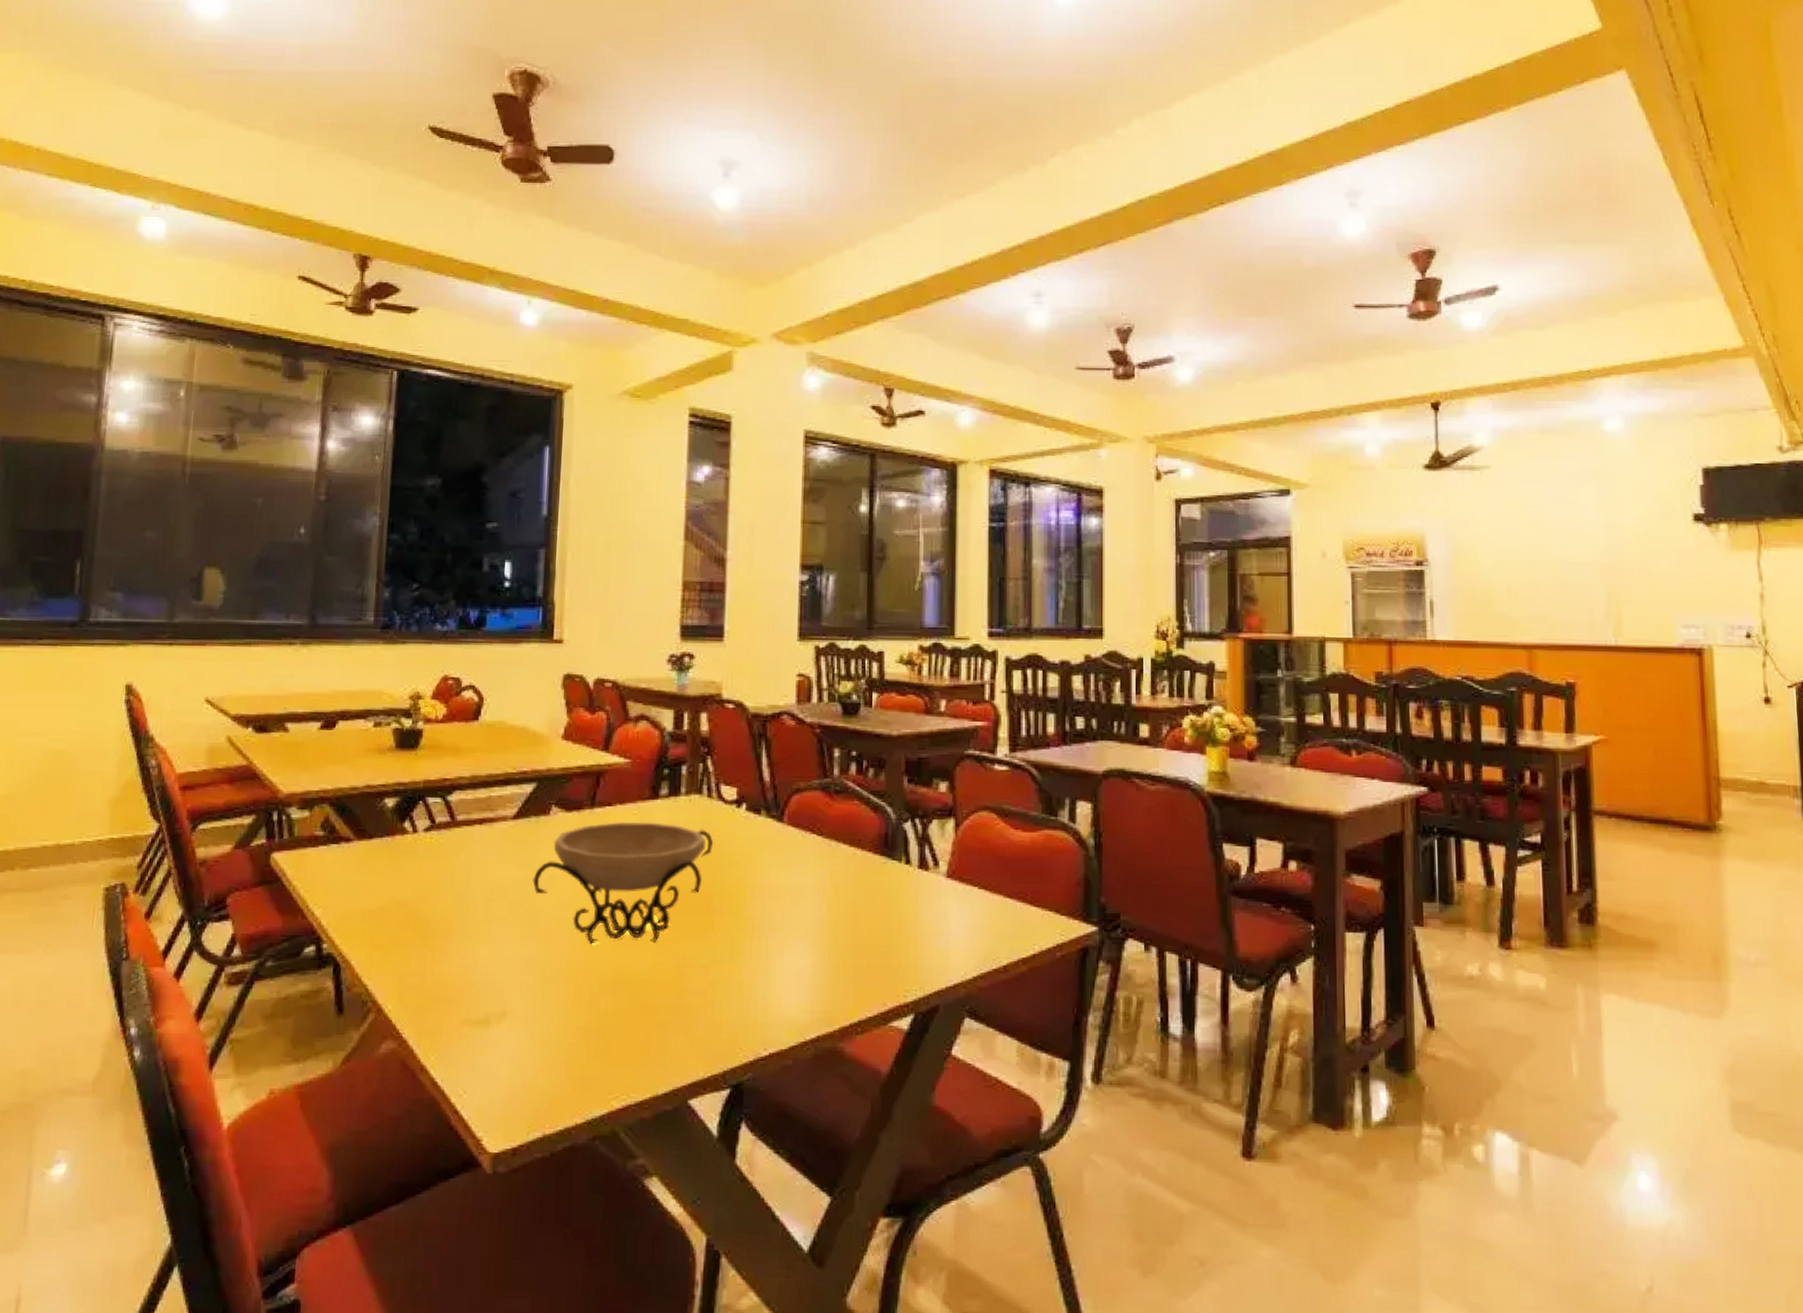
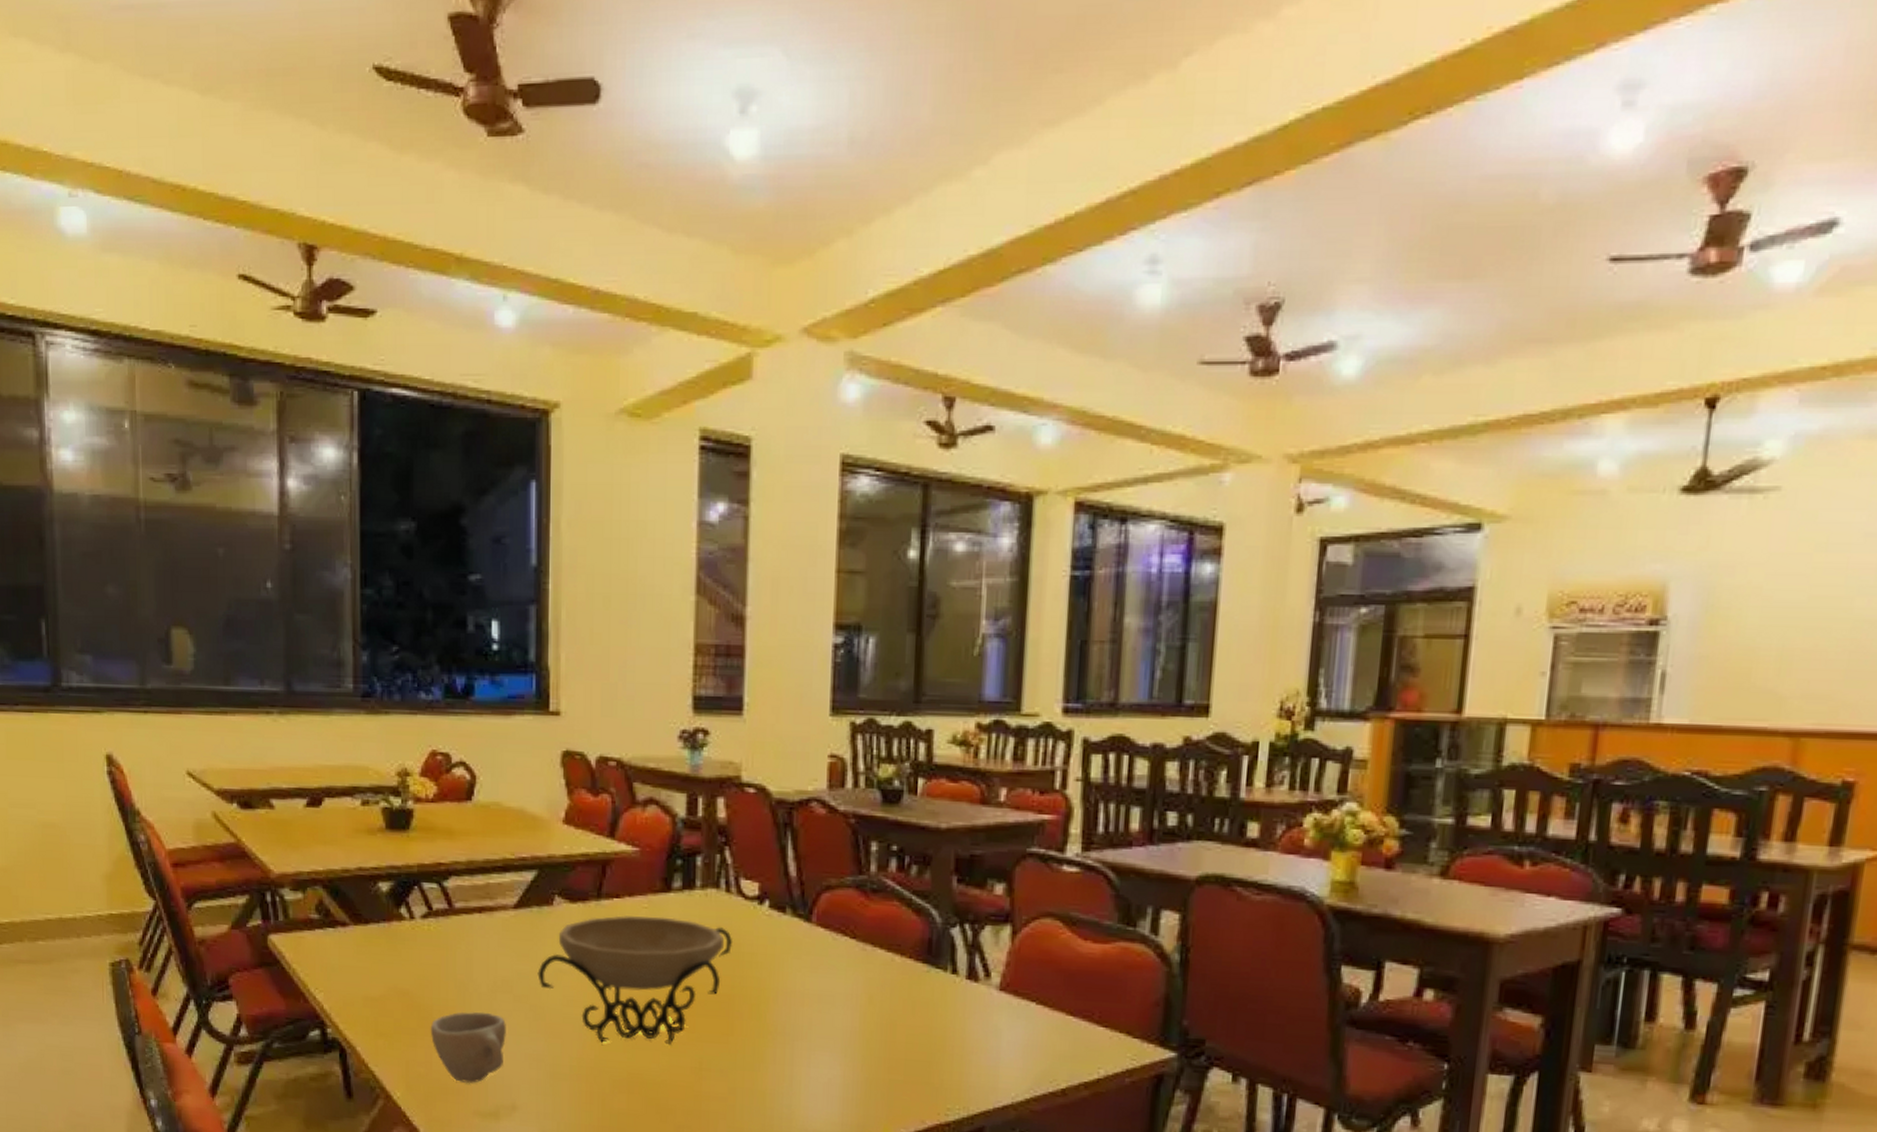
cup: none [425,920,500,993] -> present [430,1011,506,1084]

